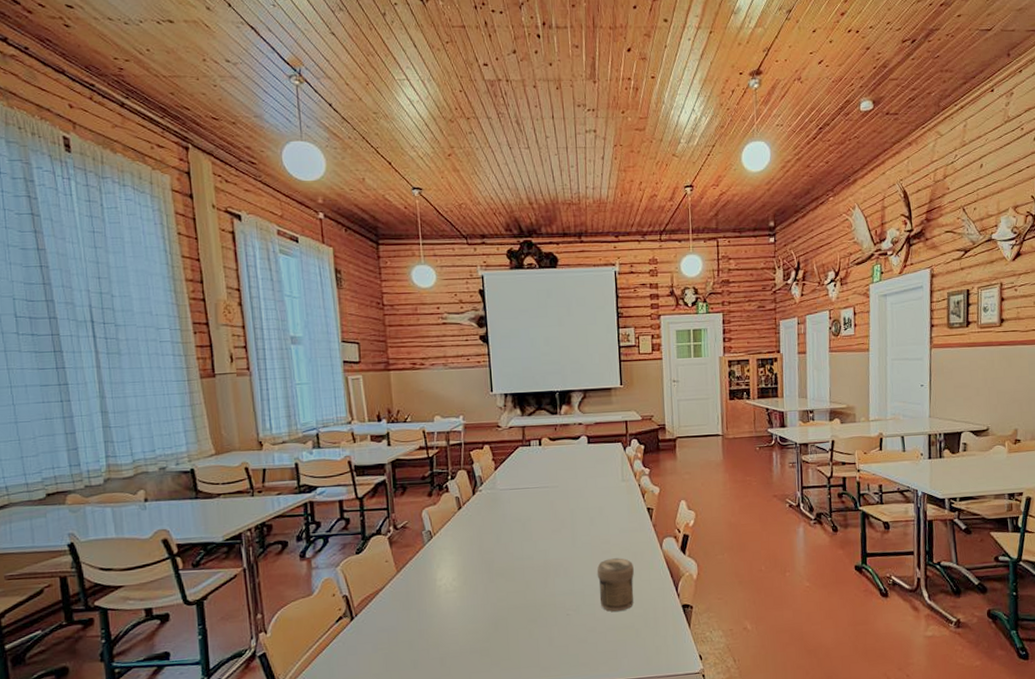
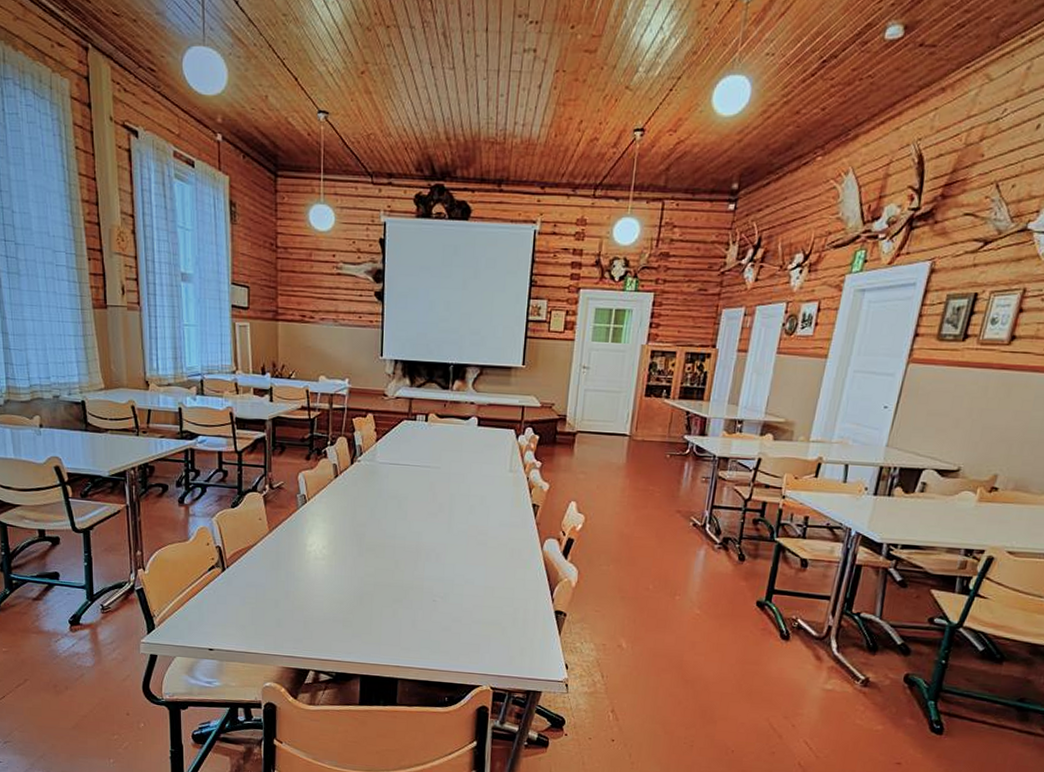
jar: present [596,558,634,612] -> none [468,551,509,607]

